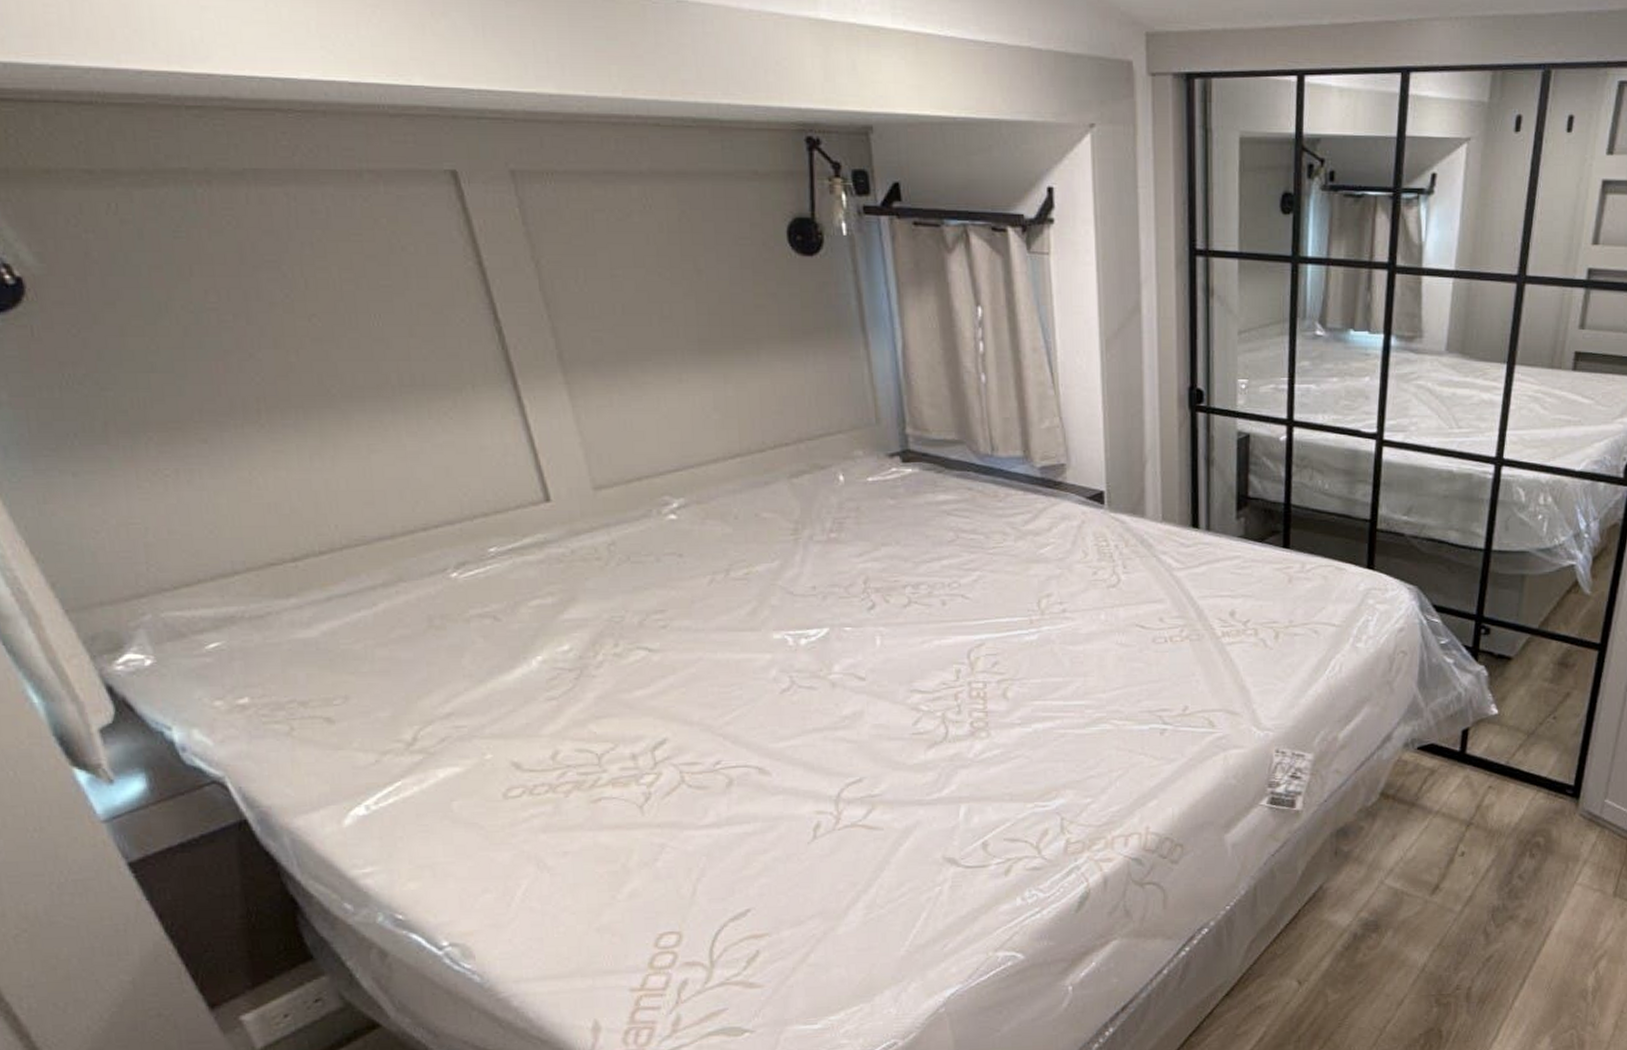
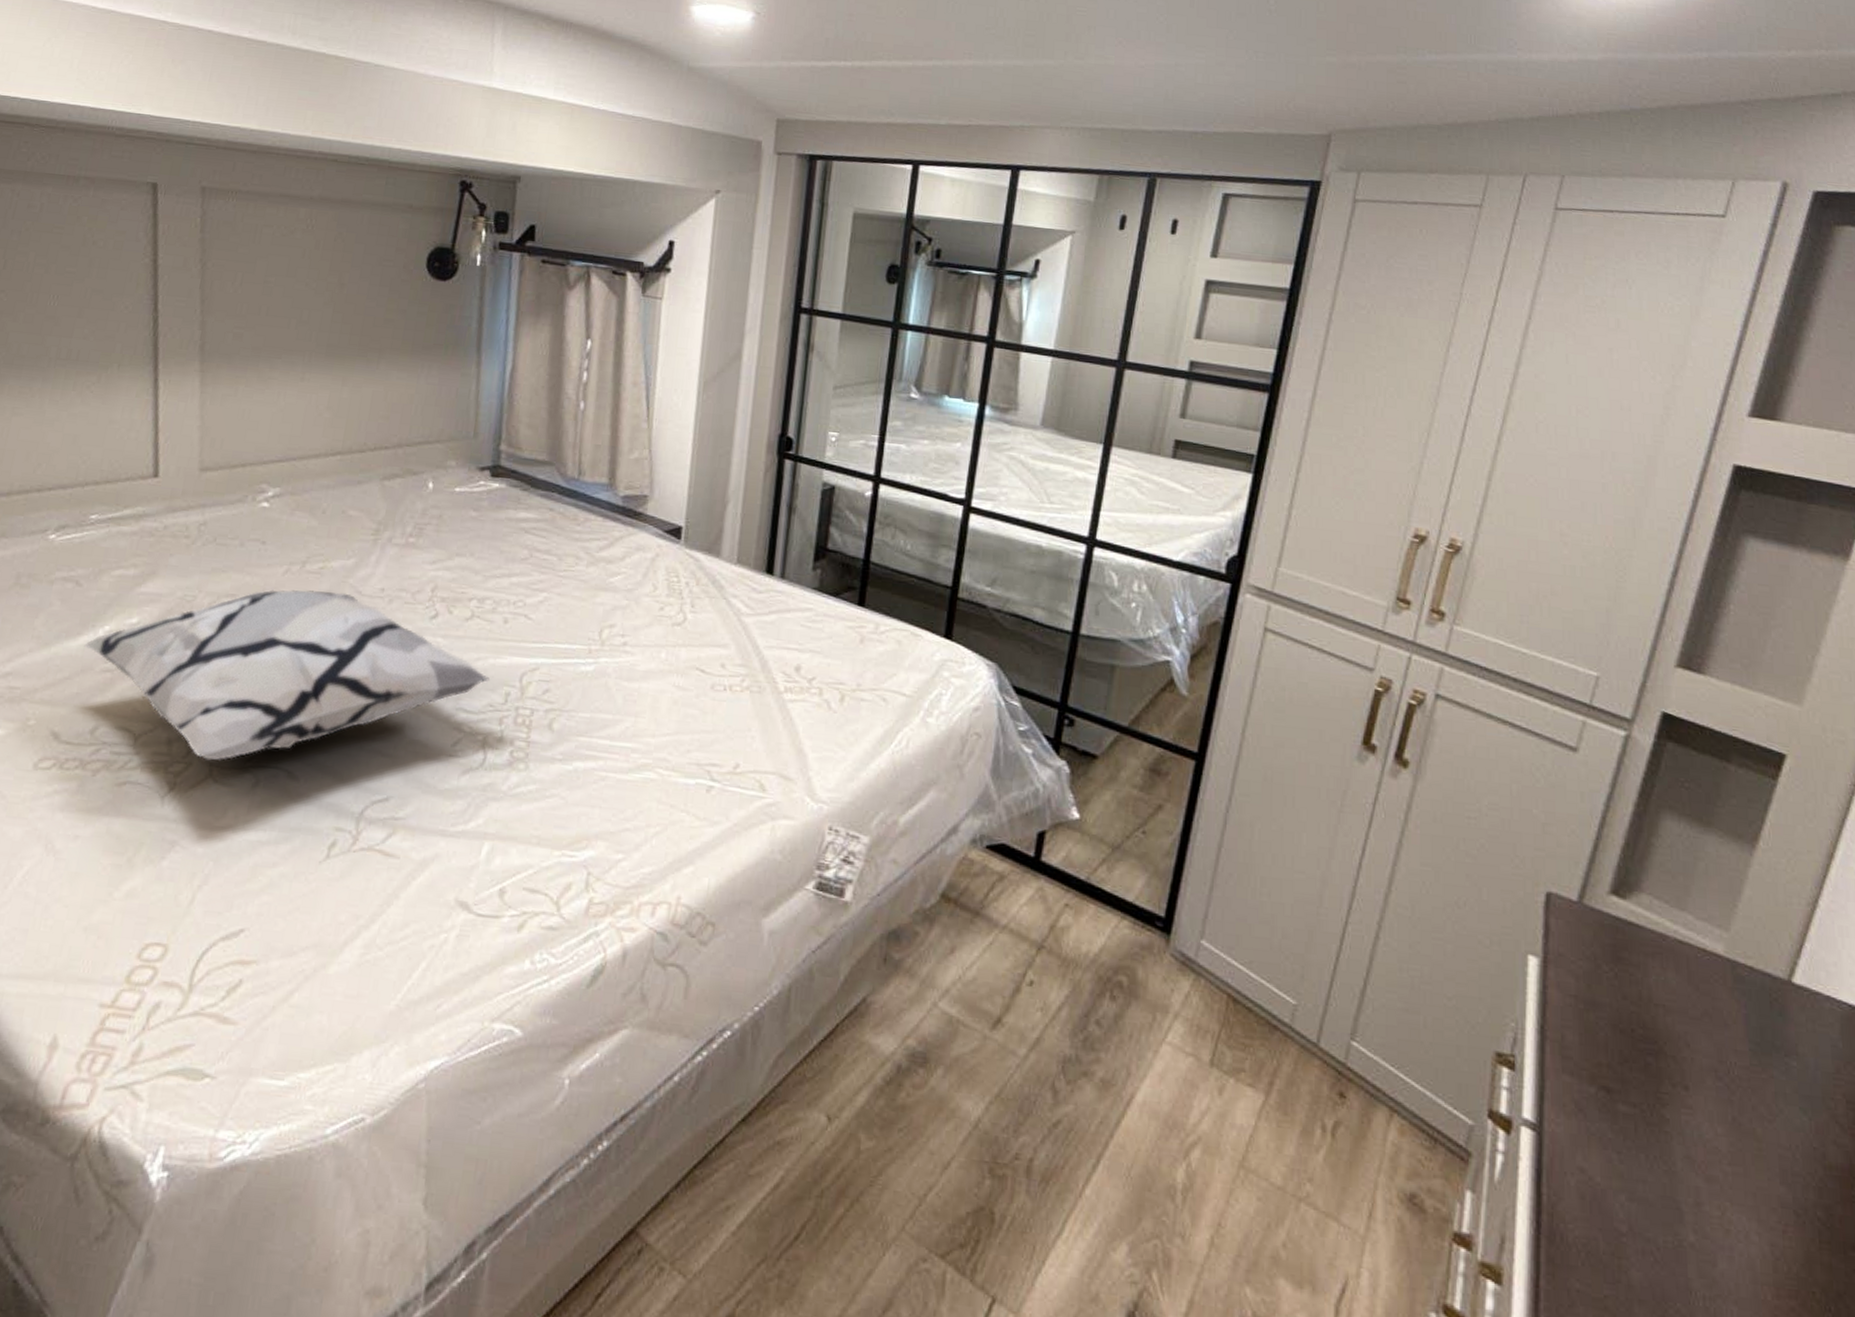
decorative pillow: none [519,595,938,769] -> present [83,589,490,761]

